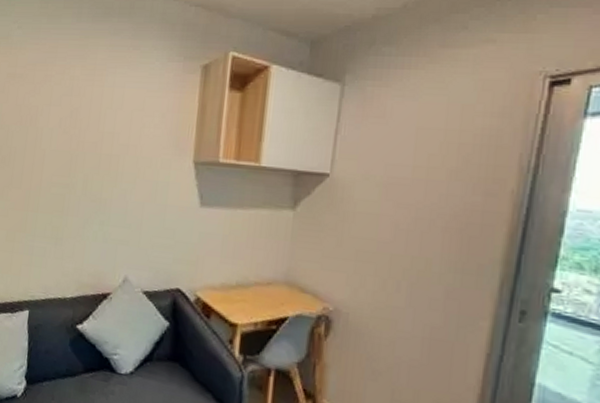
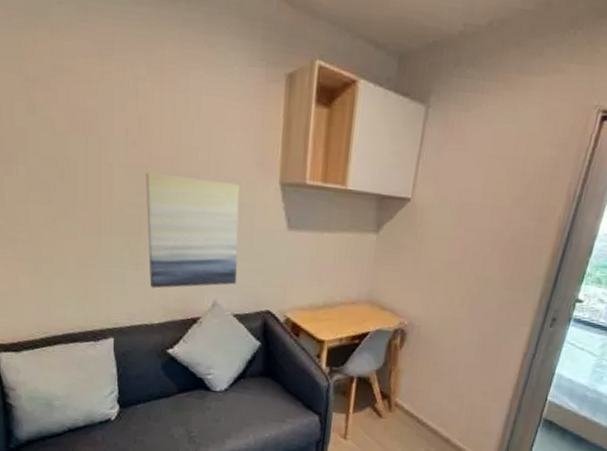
wall art: none [66,156,155,263] -> present [146,173,240,289]

